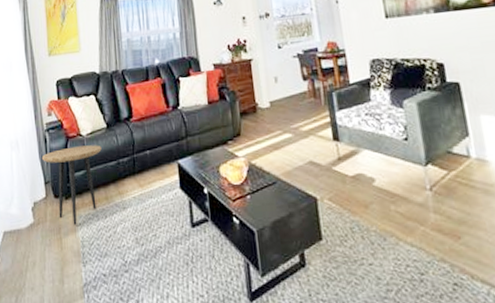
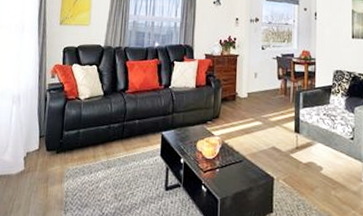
side table: present [41,145,102,225] -> none [39,108,96,177]

